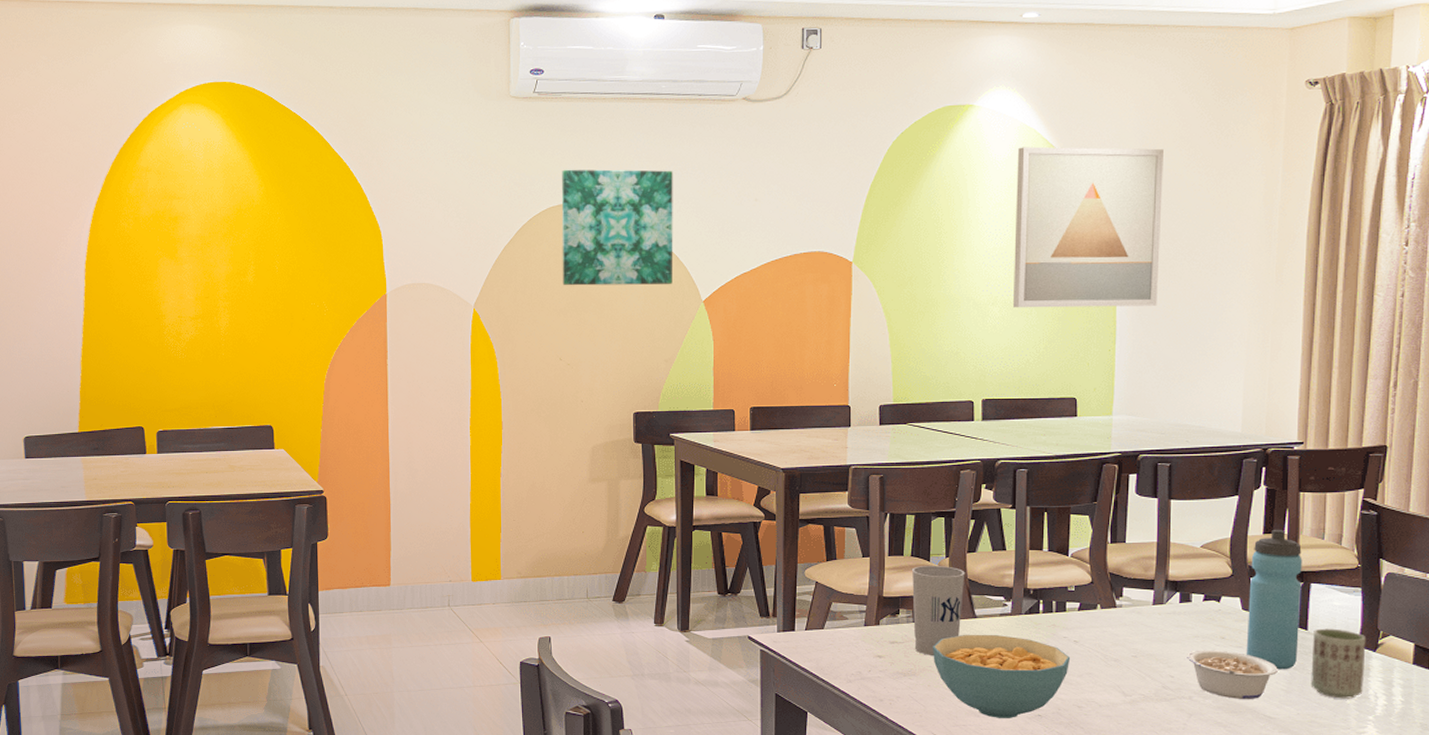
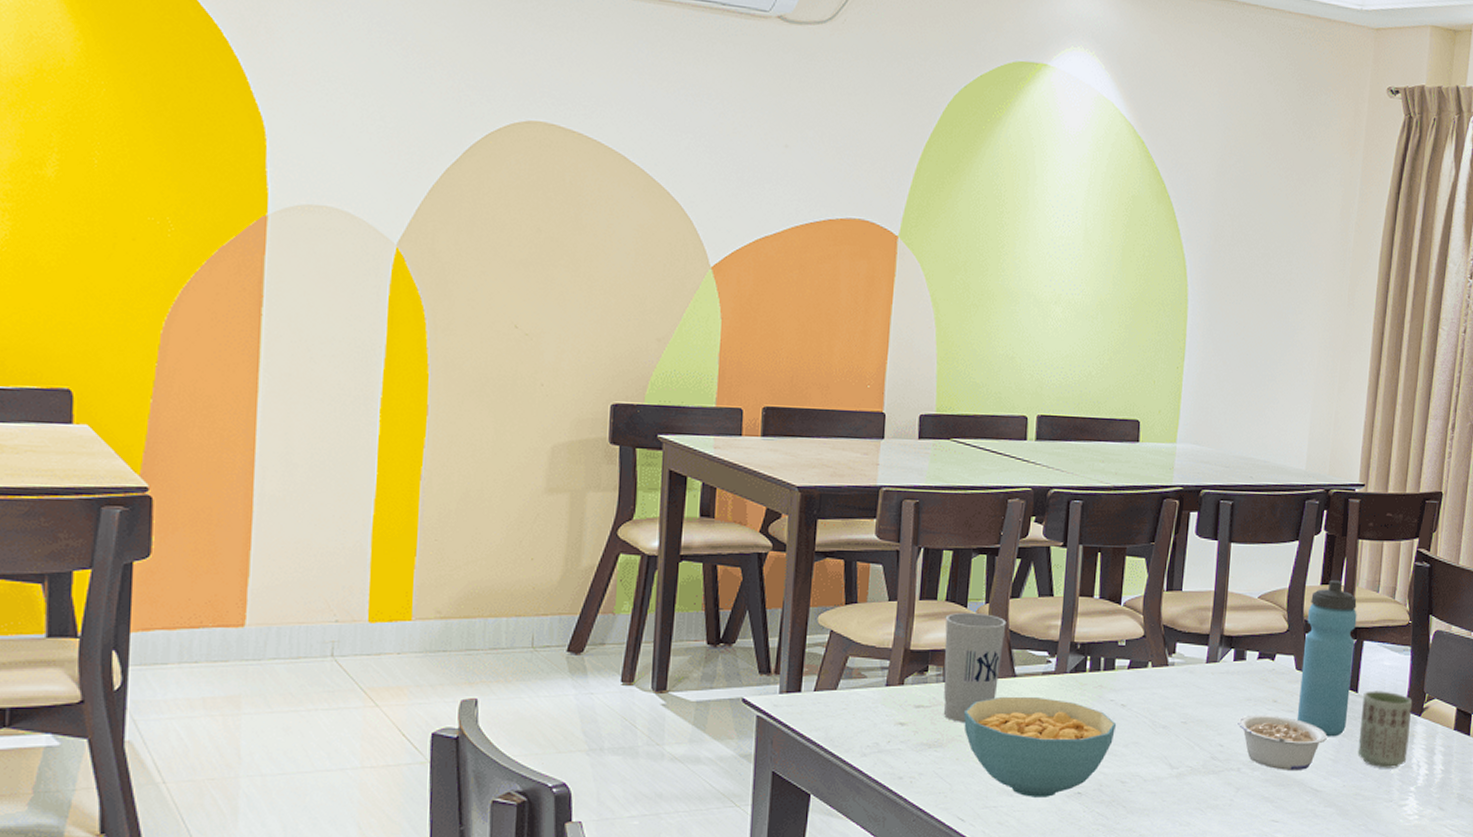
wall art: present [561,169,673,286] -> none [525,75,683,243]
wall art: present [1013,146,1164,308] -> none [1078,121,1245,321]

